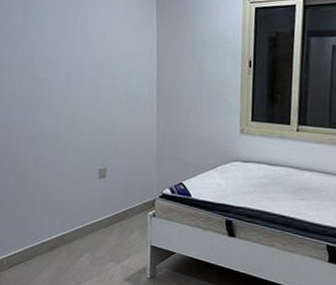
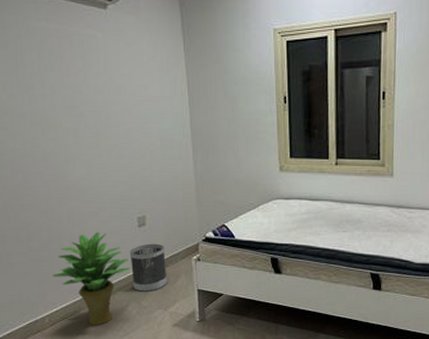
potted plant: none [14,180,87,273] -> present [52,232,130,326]
wastebasket: none [88,195,123,244] -> present [129,243,168,292]

